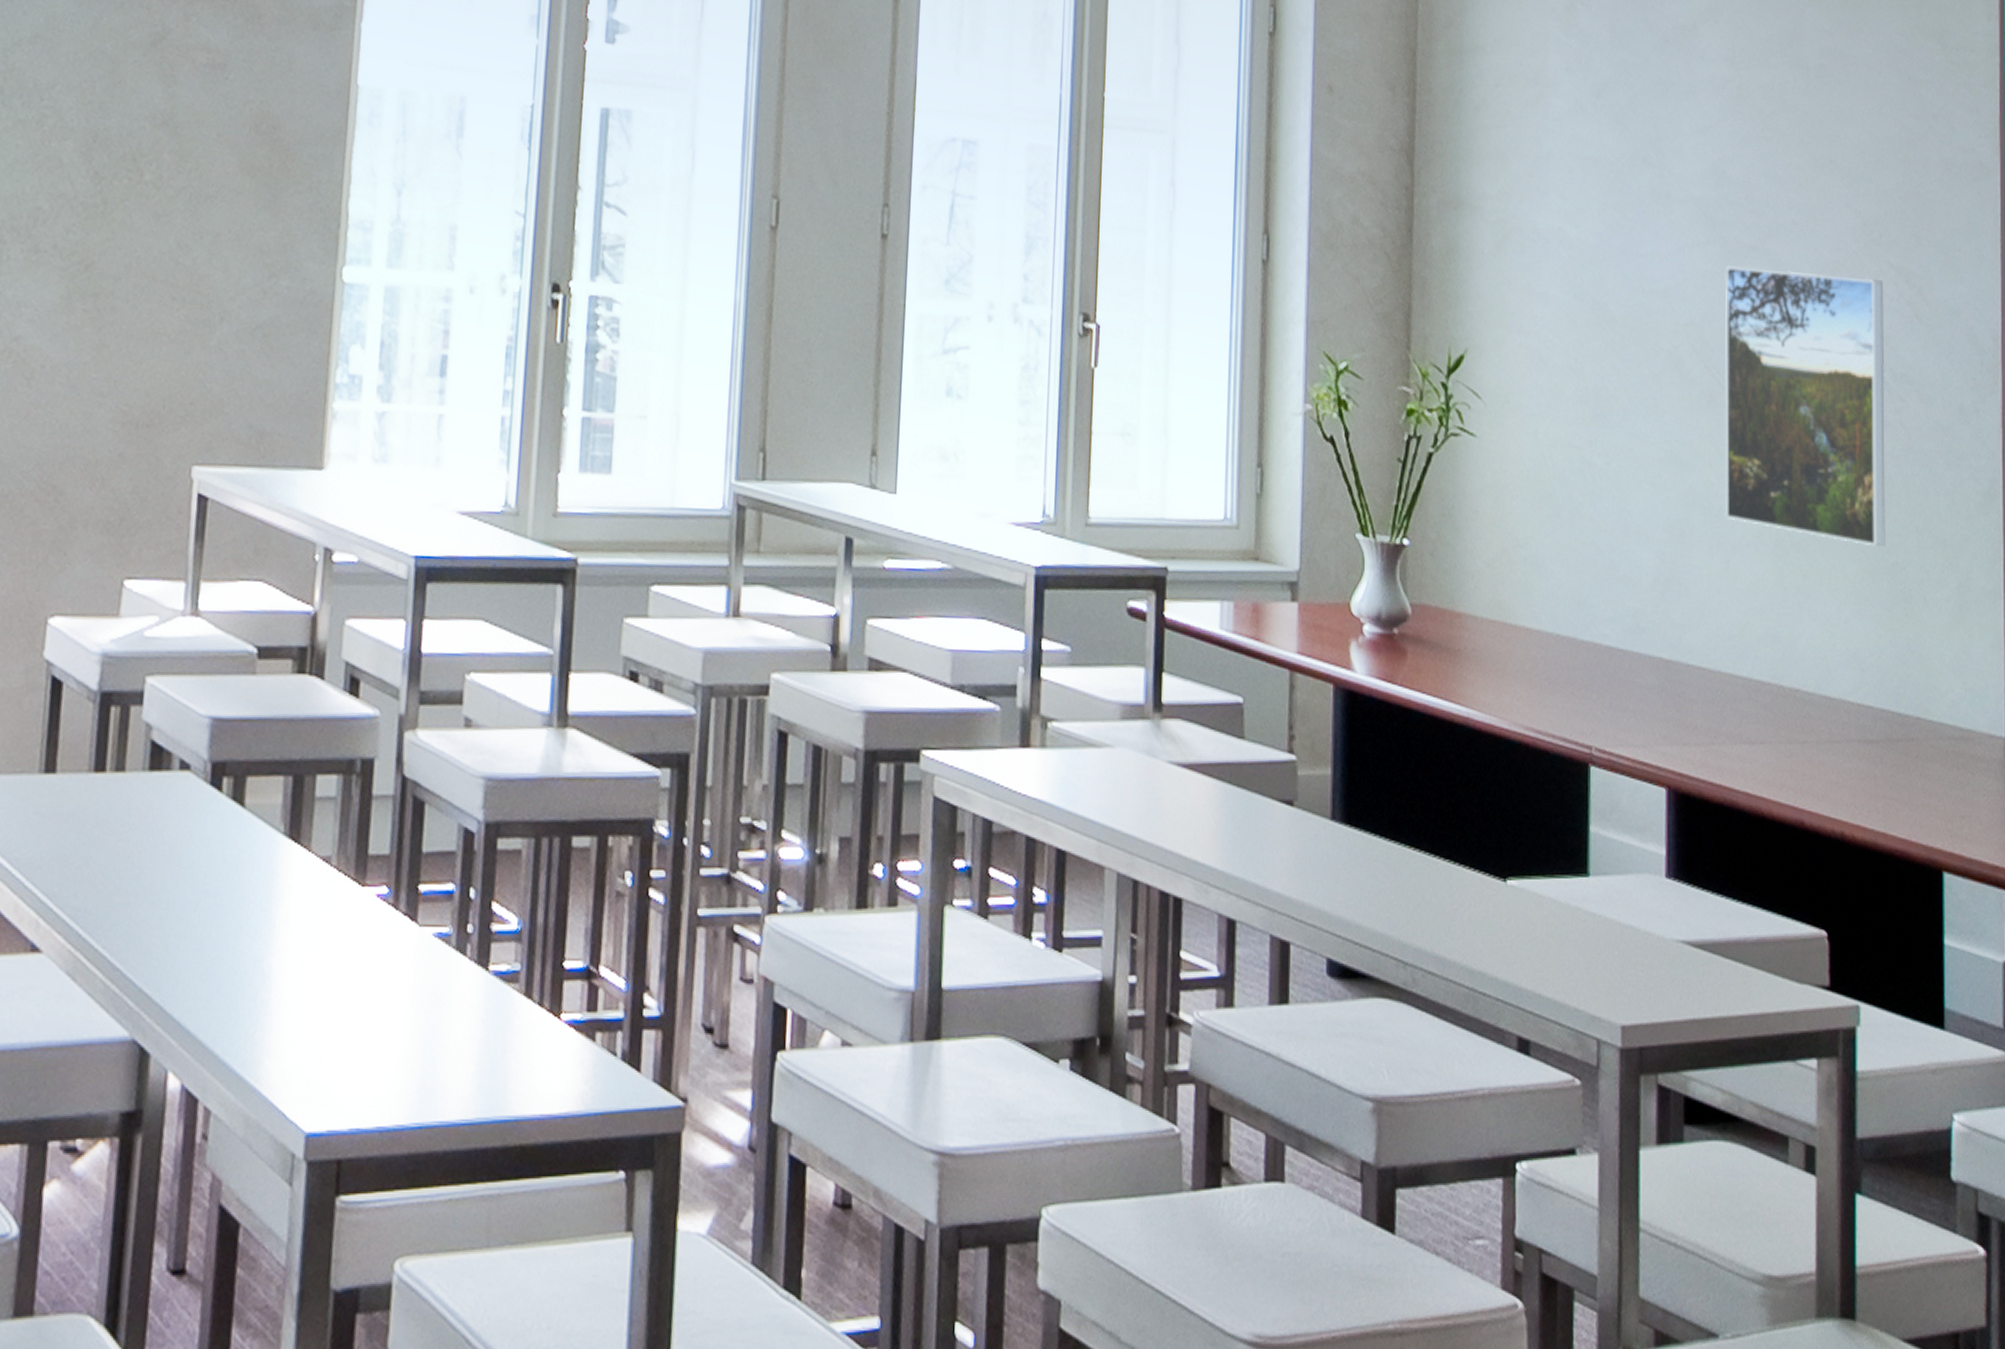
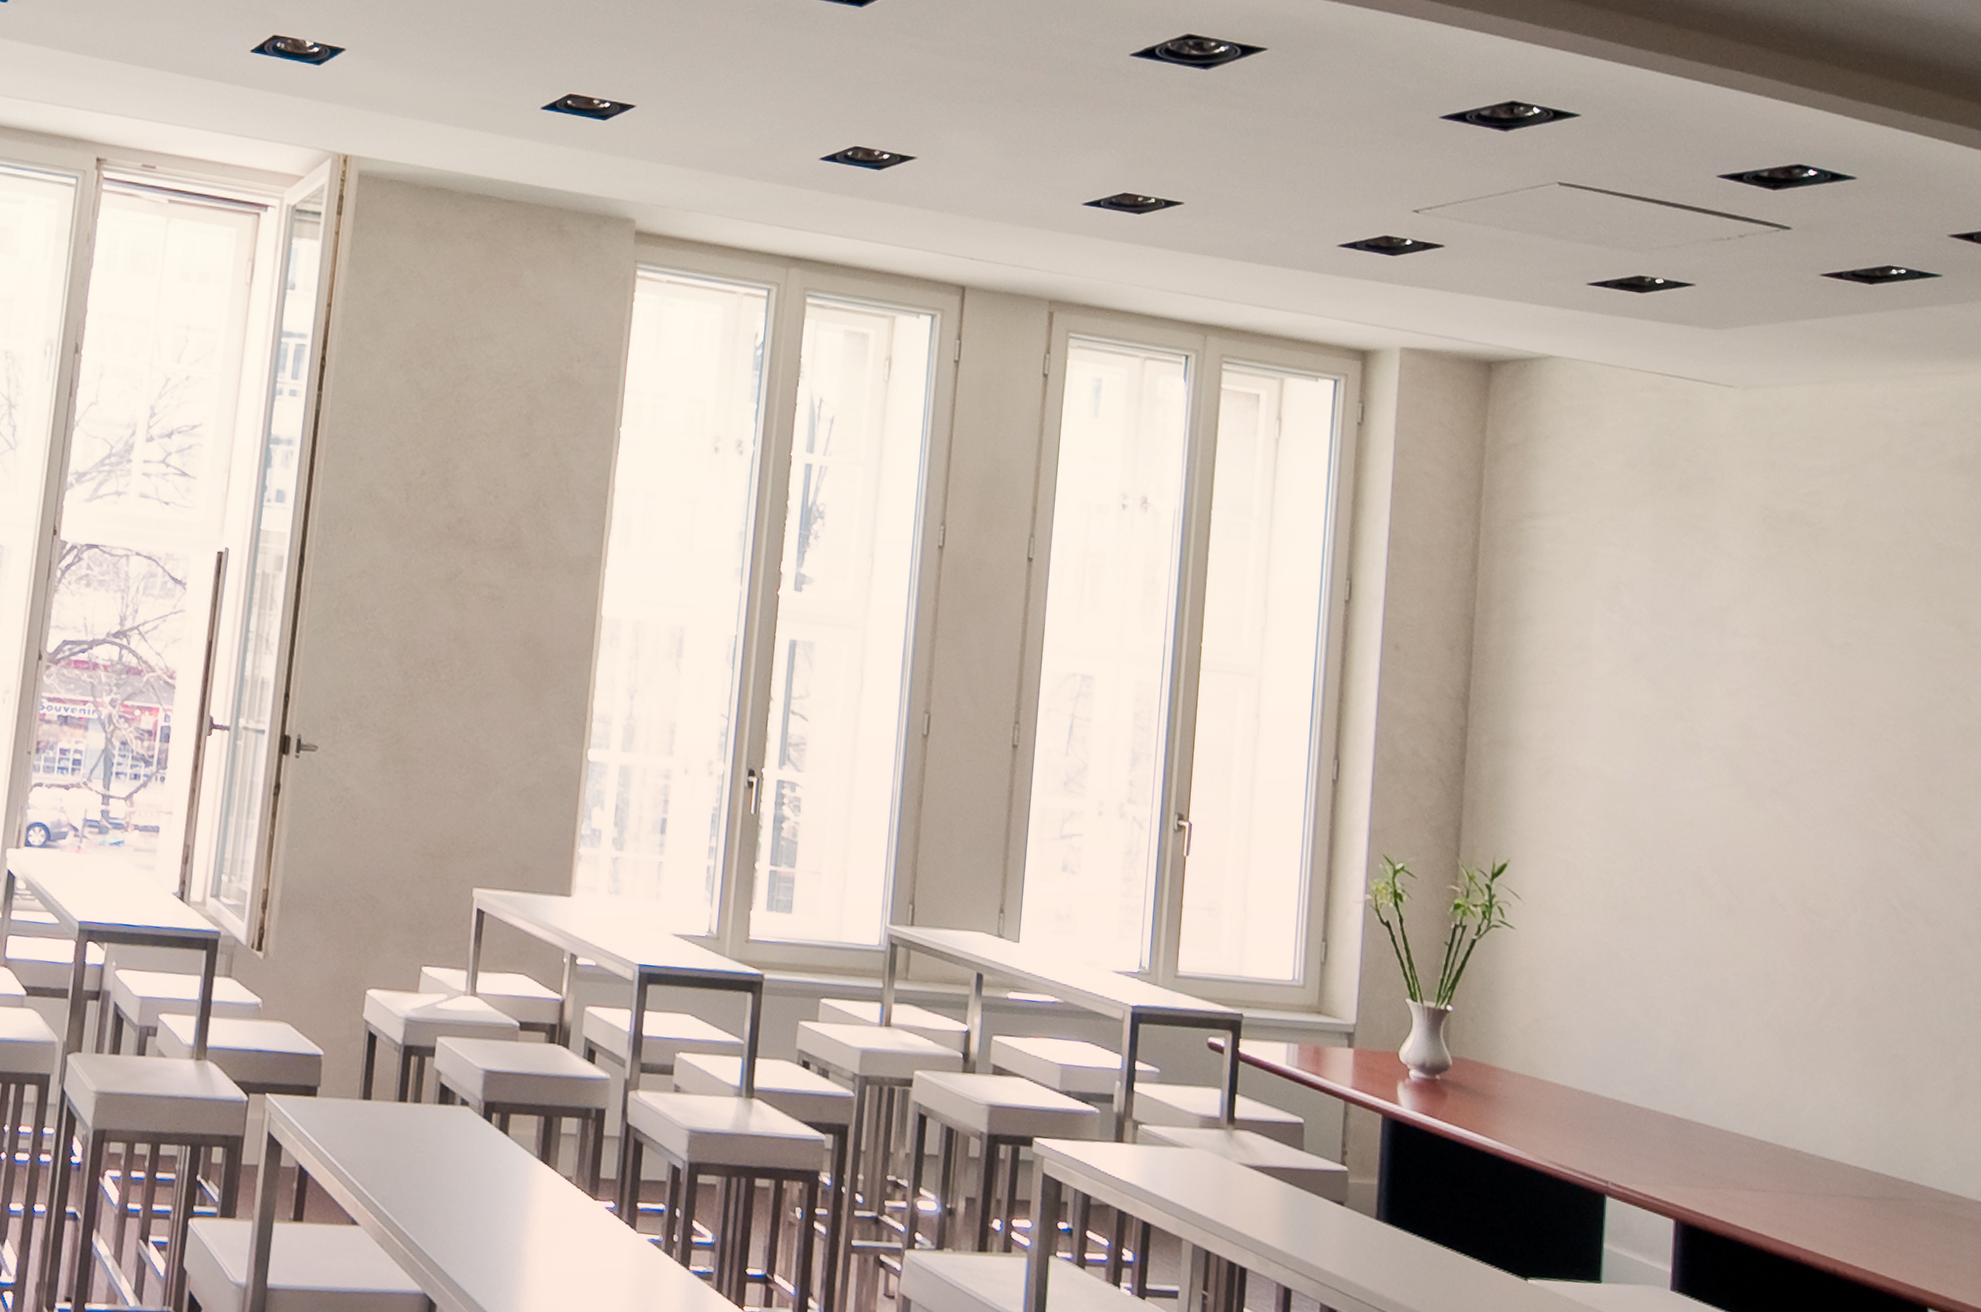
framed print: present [1724,266,1885,547] -> none [1737,804,1896,1042]

